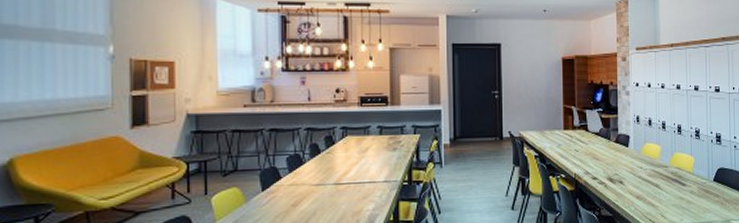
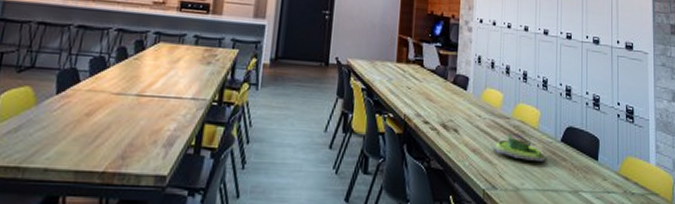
plant pot: none [654,179,701,200] -> present [492,133,546,161]

